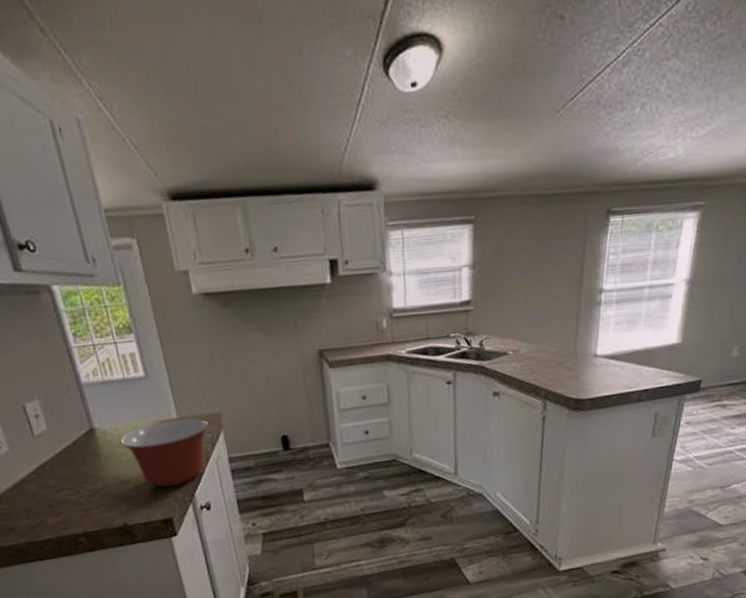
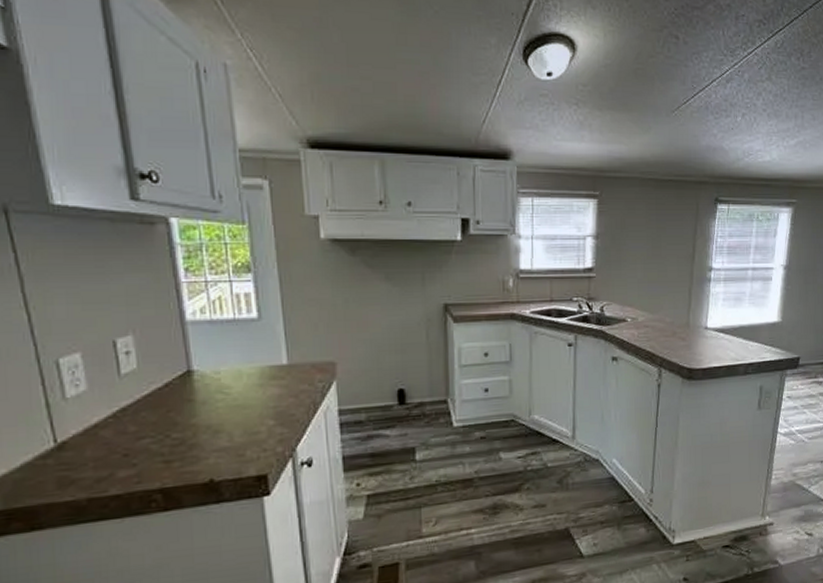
mixing bowl: present [120,418,210,488] -> none [220,365,322,440]

